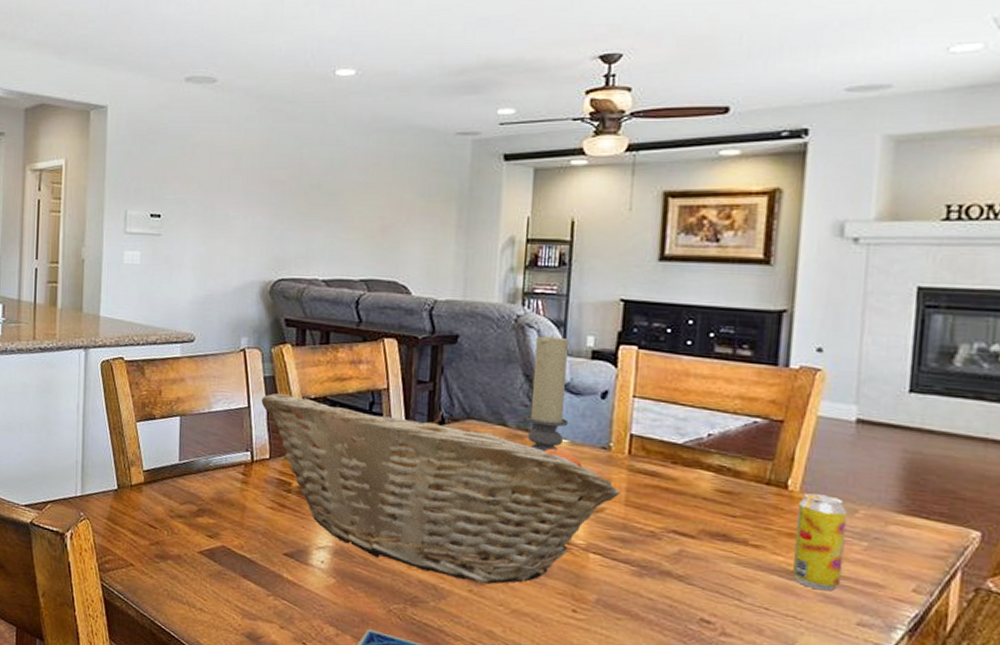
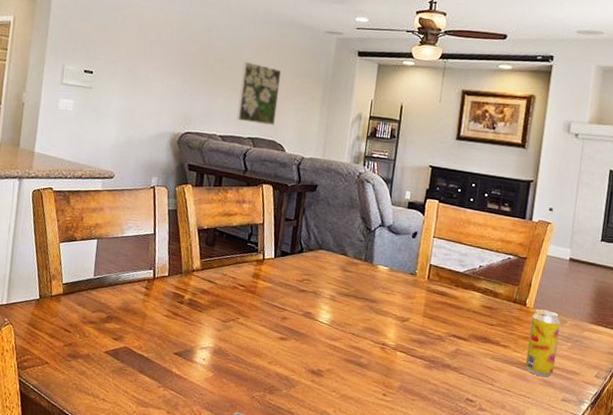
fruit basket: present [261,392,620,585] -> none [164,223,421,376]
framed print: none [343,184,399,263] -> present [236,62,282,125]
candle holder: present [525,333,569,452] -> none [360,188,393,276]

